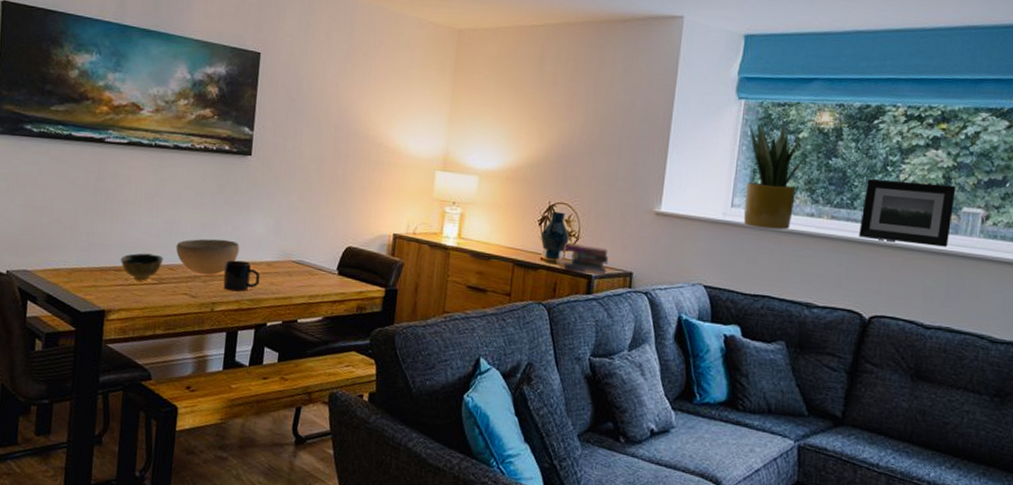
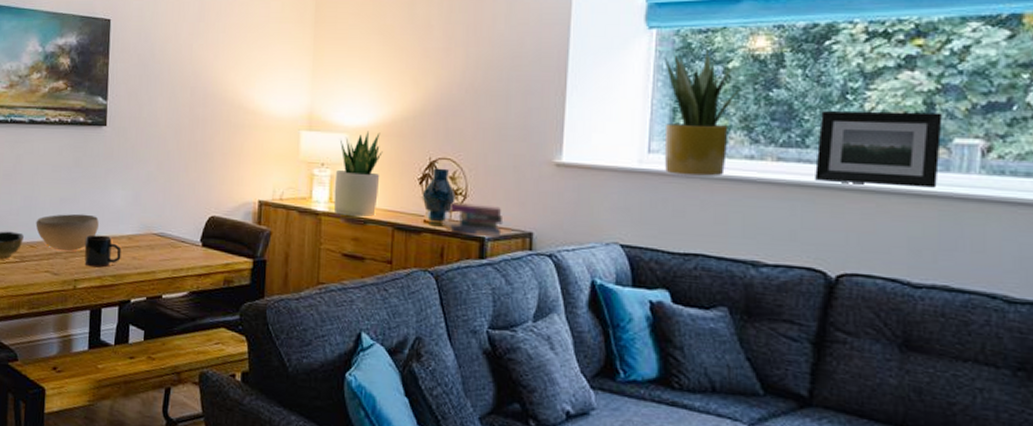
planter: none [462,174,508,254] -> present [333,131,383,218]

